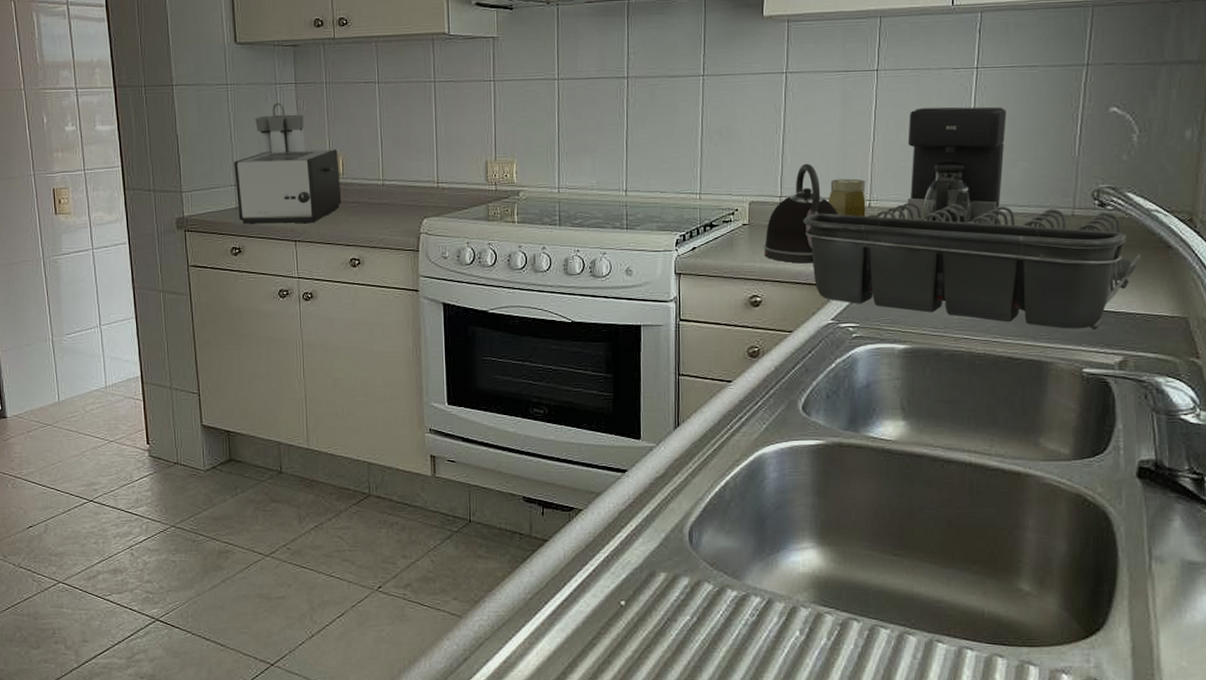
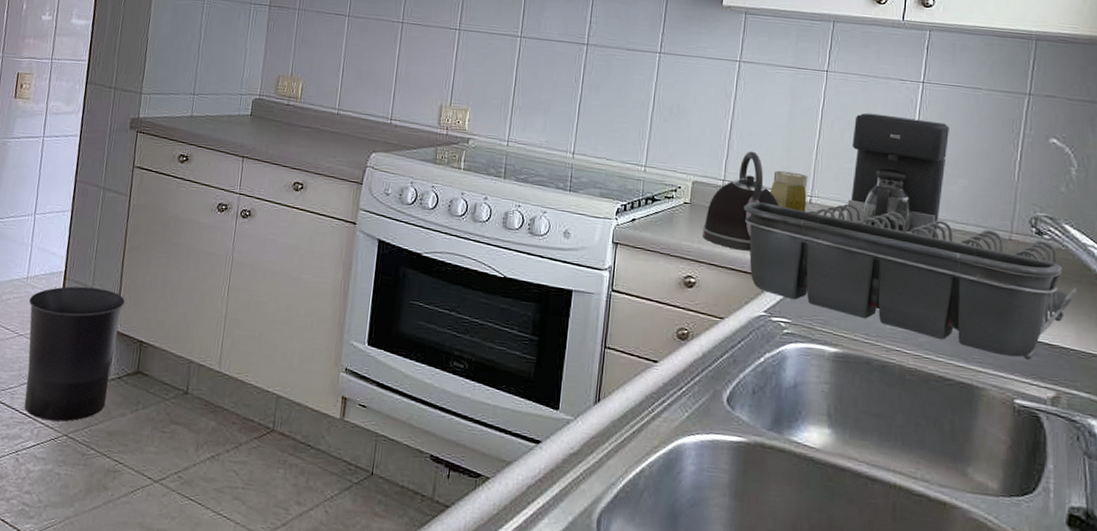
waste bin: none [112,387,206,516] -> present [24,286,125,422]
toaster: present [234,149,342,225] -> none [192,66,299,142]
spice rack: present [255,102,306,154] -> none [223,21,273,71]

